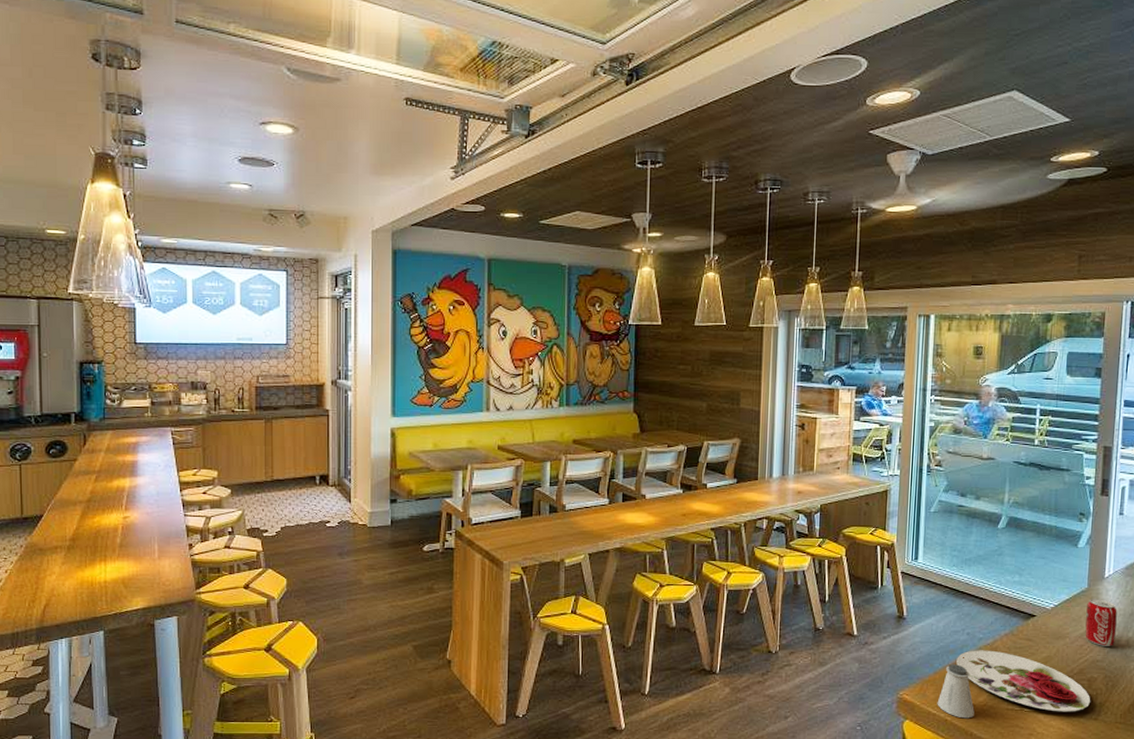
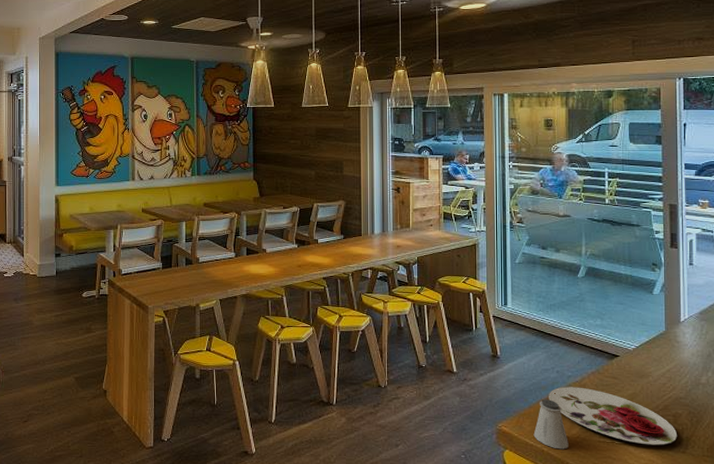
beverage can: present [1085,599,1117,648] -> none [666,341,696,386]

